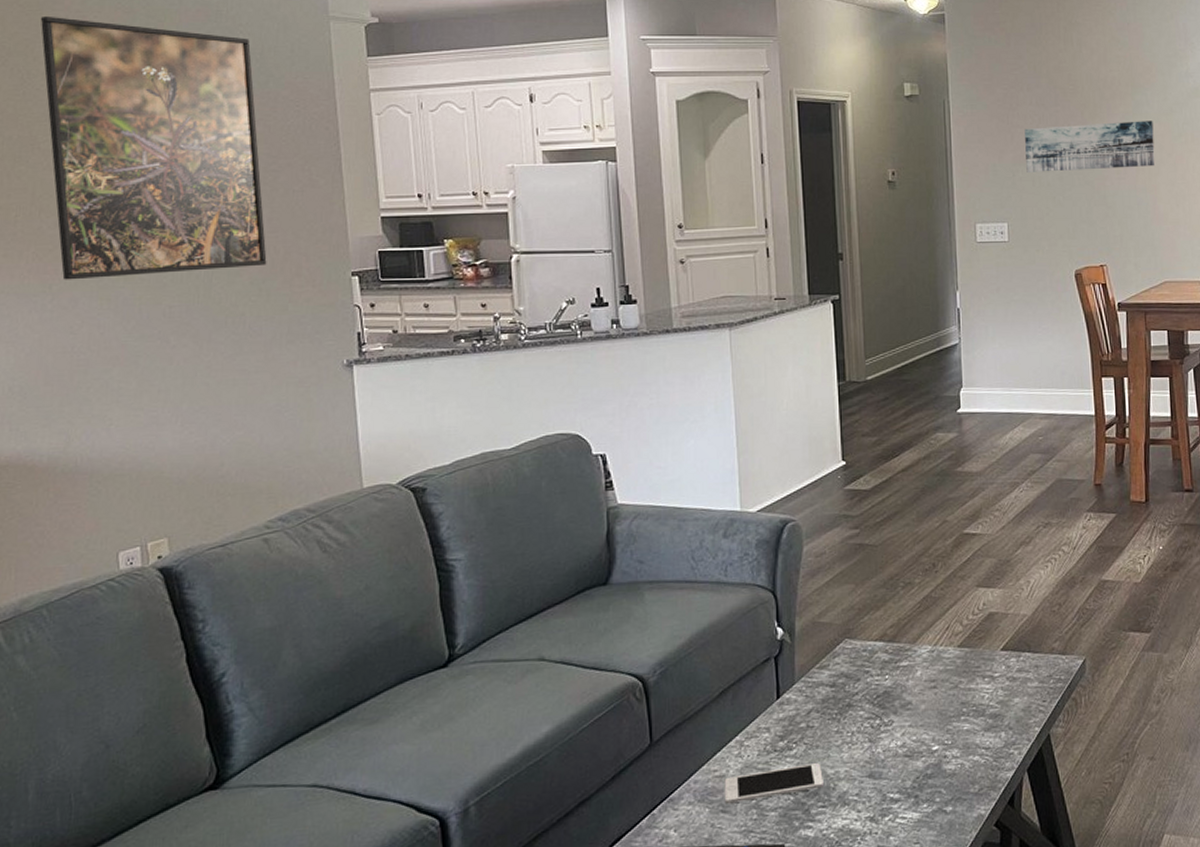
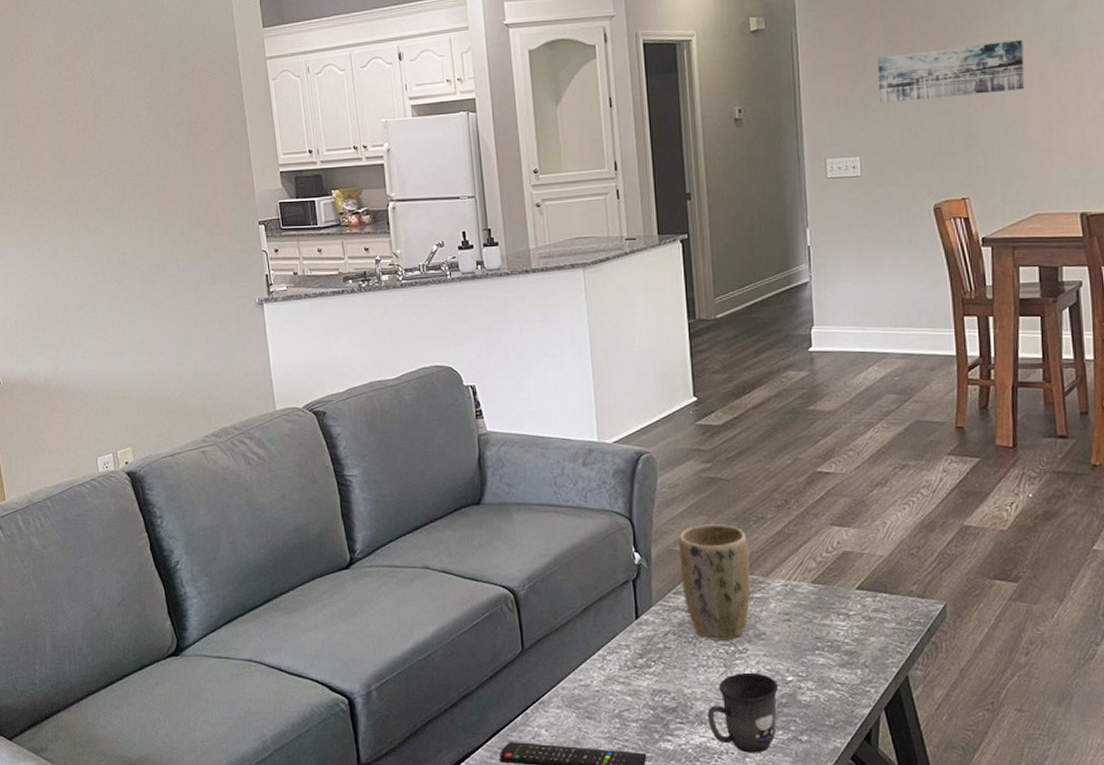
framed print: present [40,15,267,280] -> none [17,11,193,233]
cell phone: present [724,763,823,804] -> none [589,682,681,712]
plant pot: none [824,592,897,715] -> present [679,524,751,641]
mug: none [850,745,923,831] -> present [707,672,778,753]

